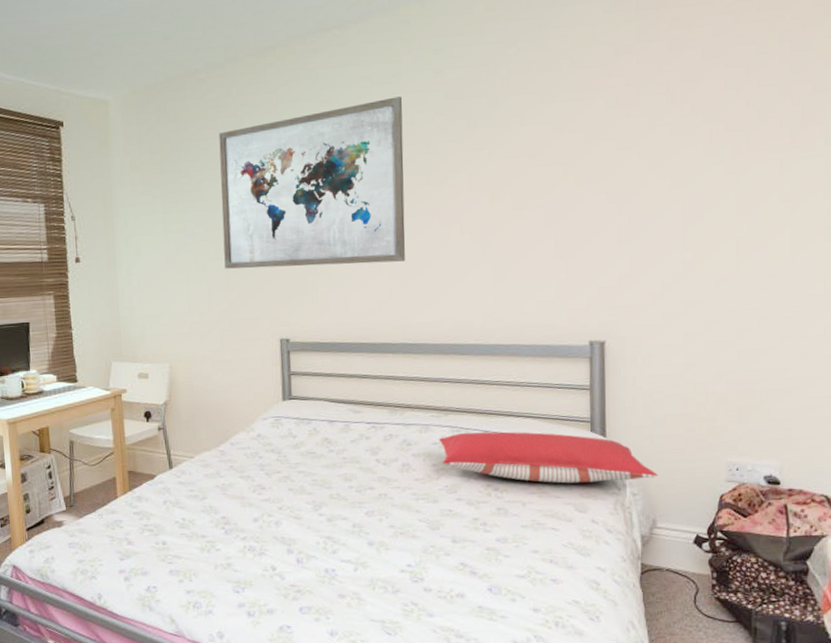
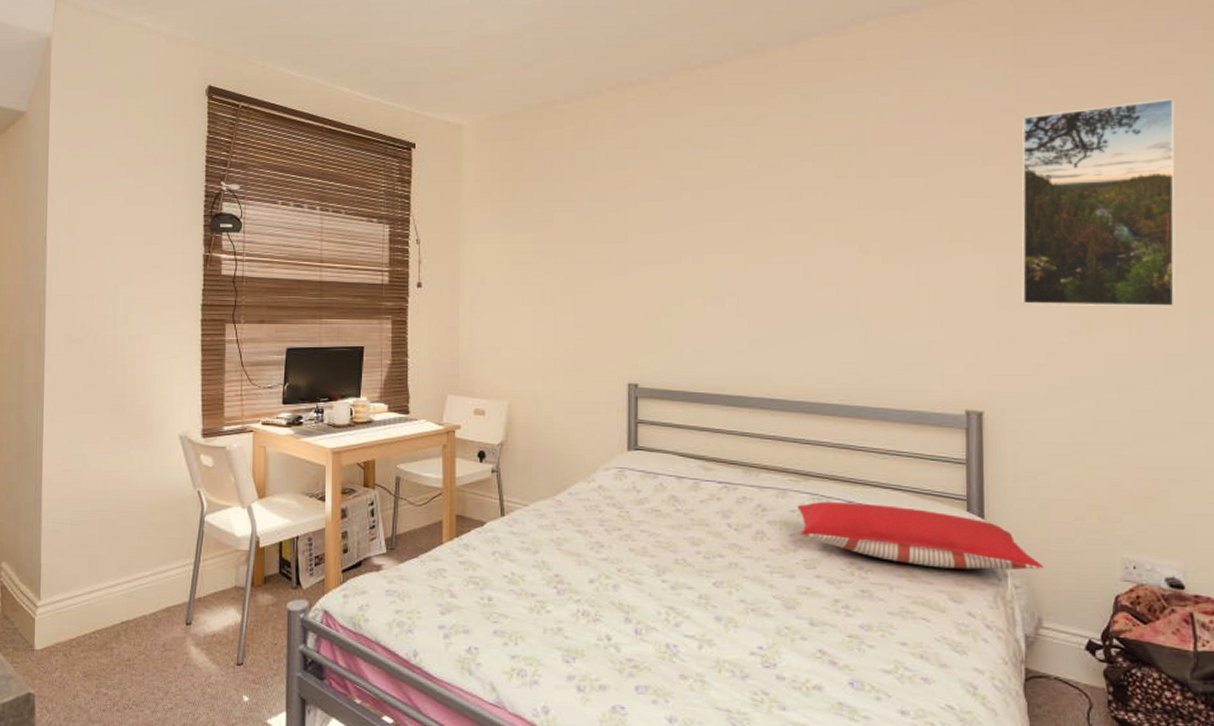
wall art: present [218,96,406,269] -> none [573,139,767,310]
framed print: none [640,31,784,239] -> present [1022,97,1176,307]

